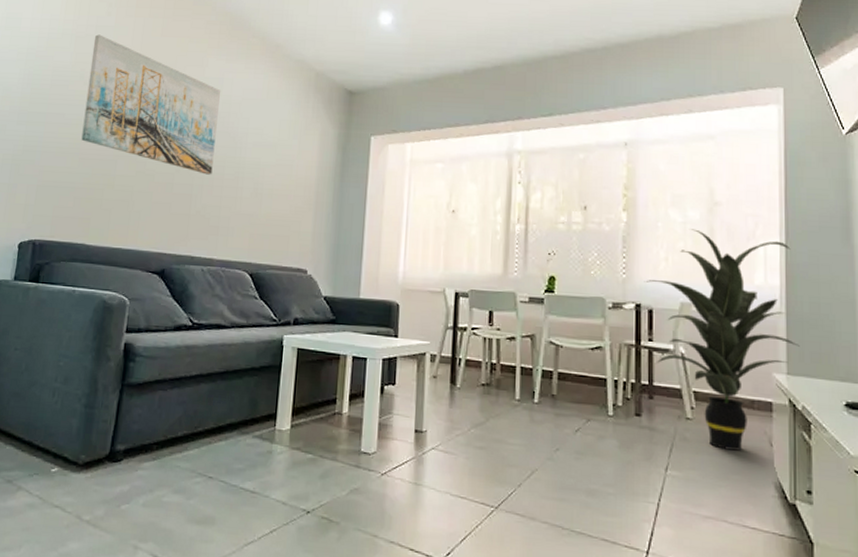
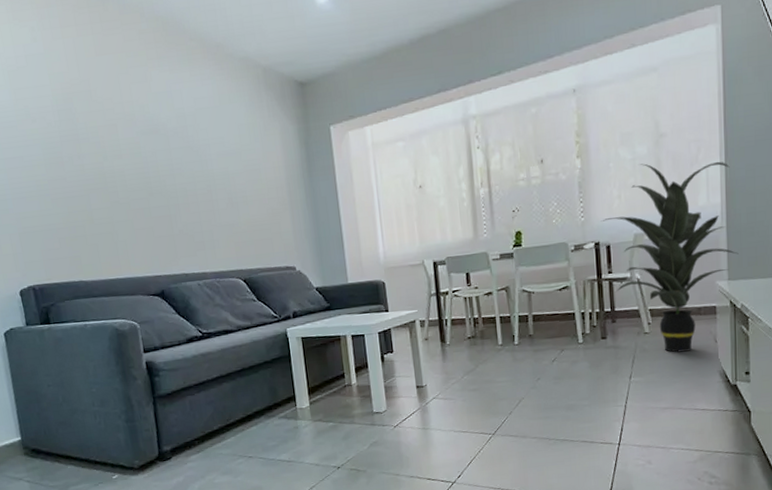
wall art: present [81,34,220,175] -> none [27,64,185,194]

